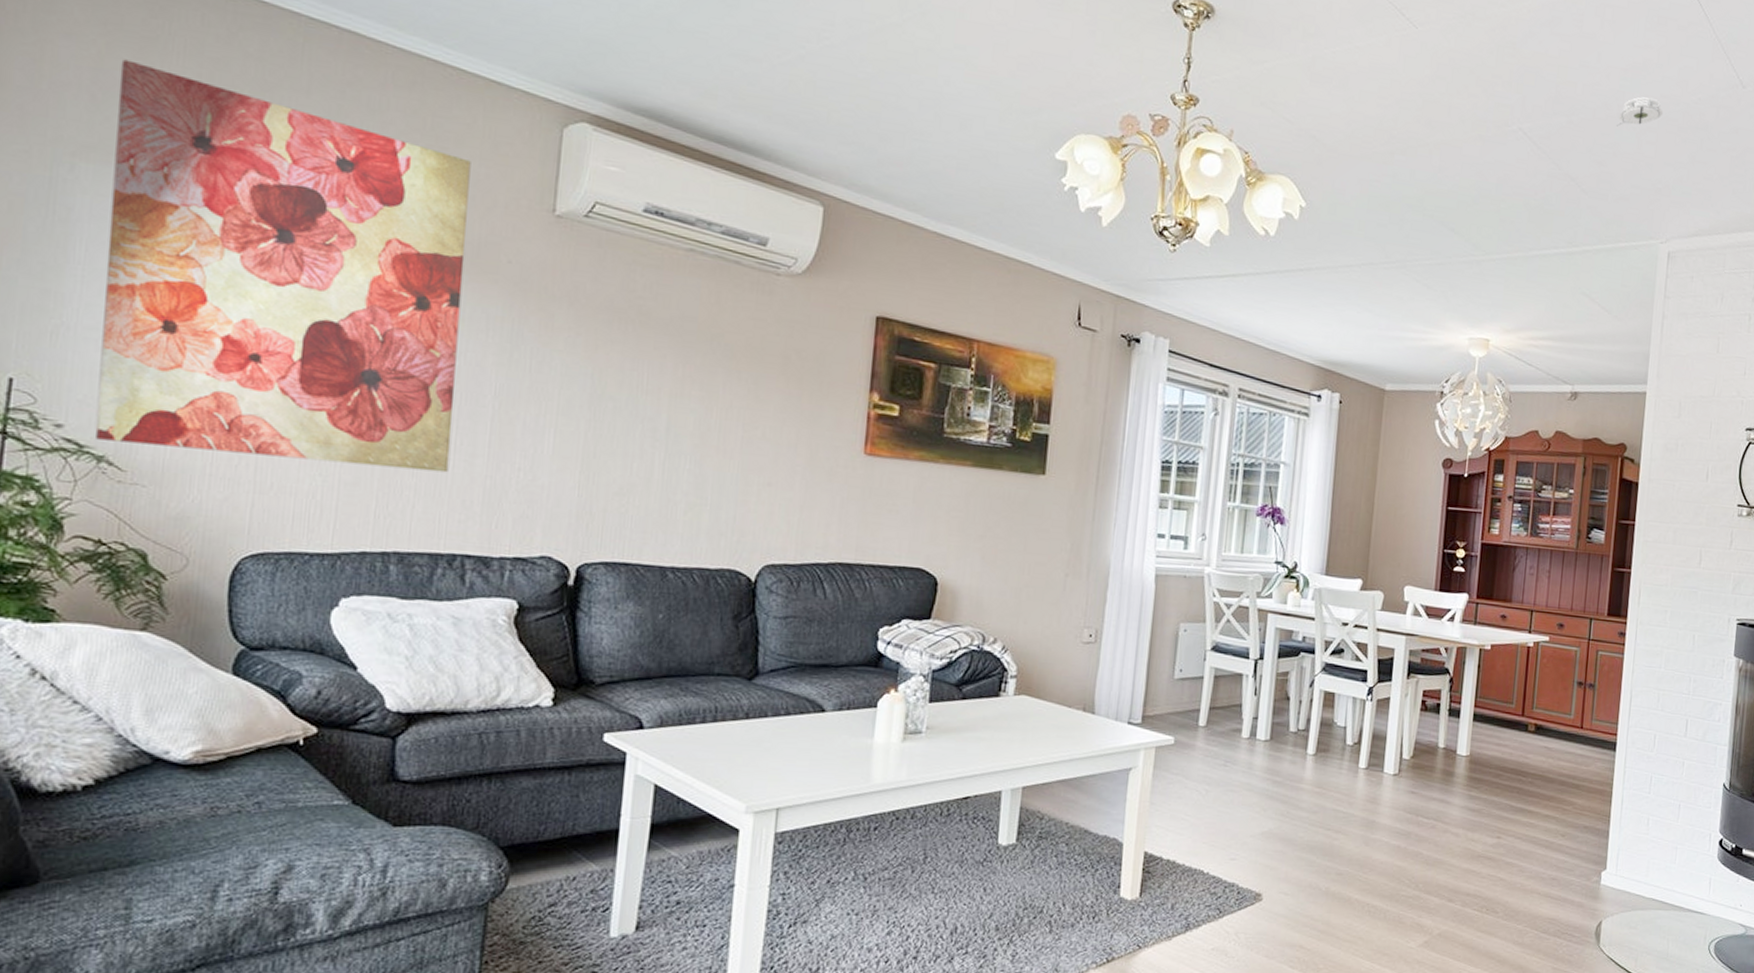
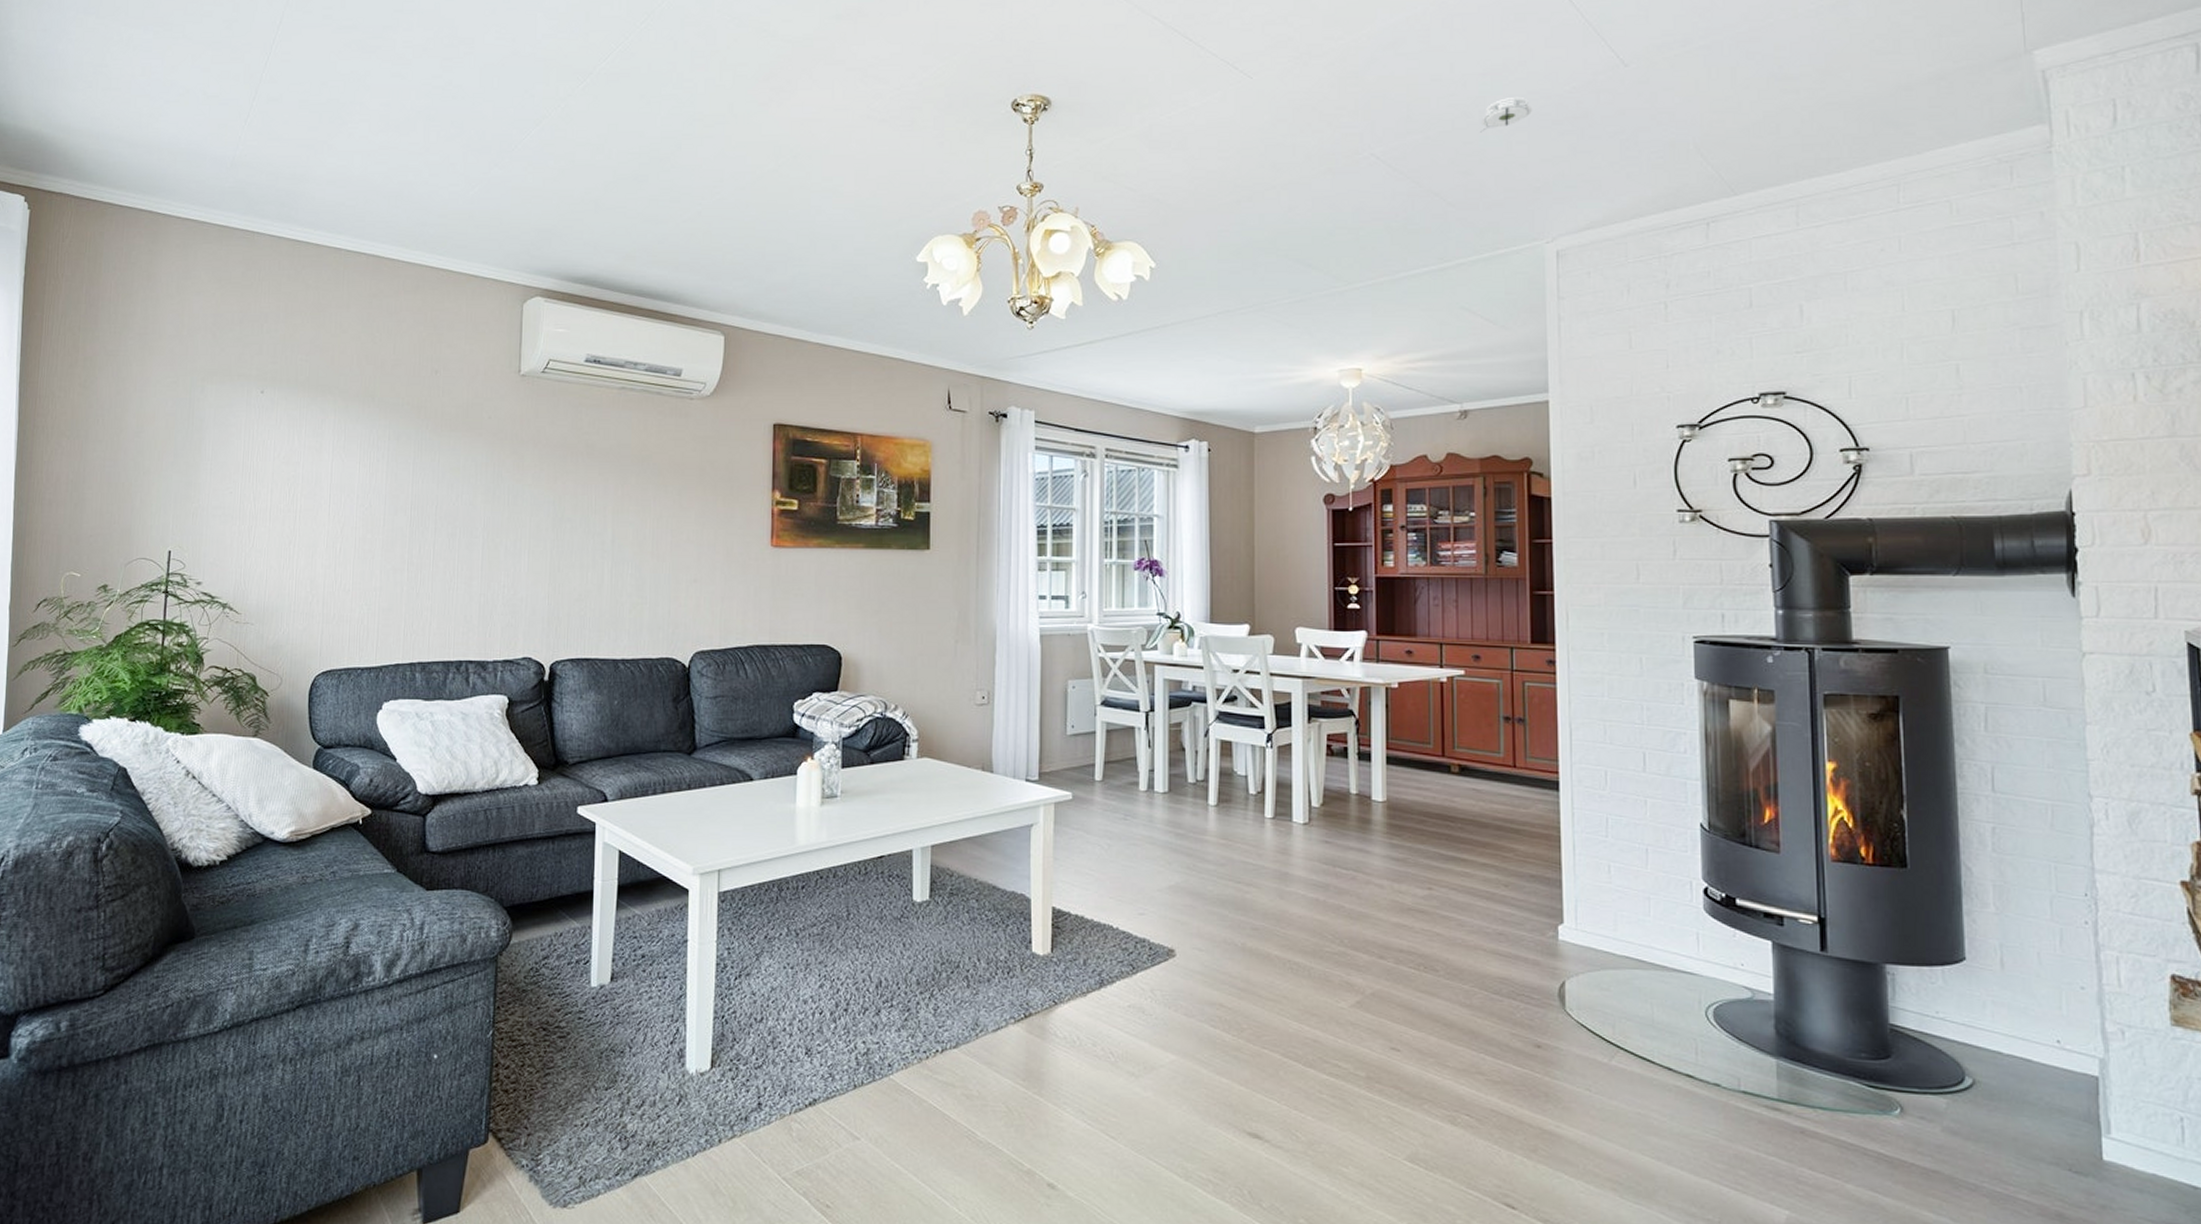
wall art: present [94,59,471,473] -> none [221,304,459,594]

